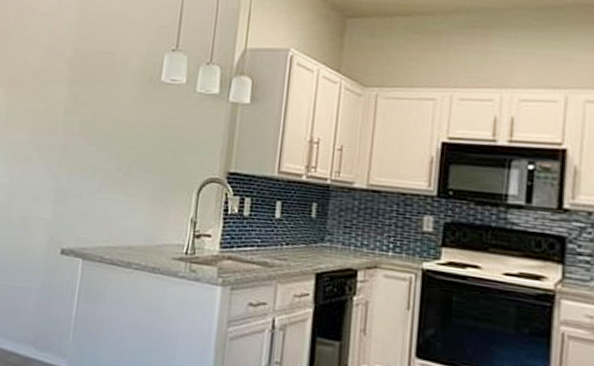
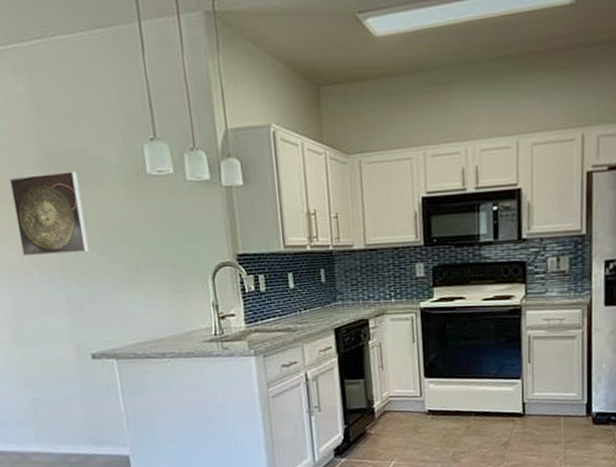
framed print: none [31,69,100,147] -> present [8,171,89,257]

